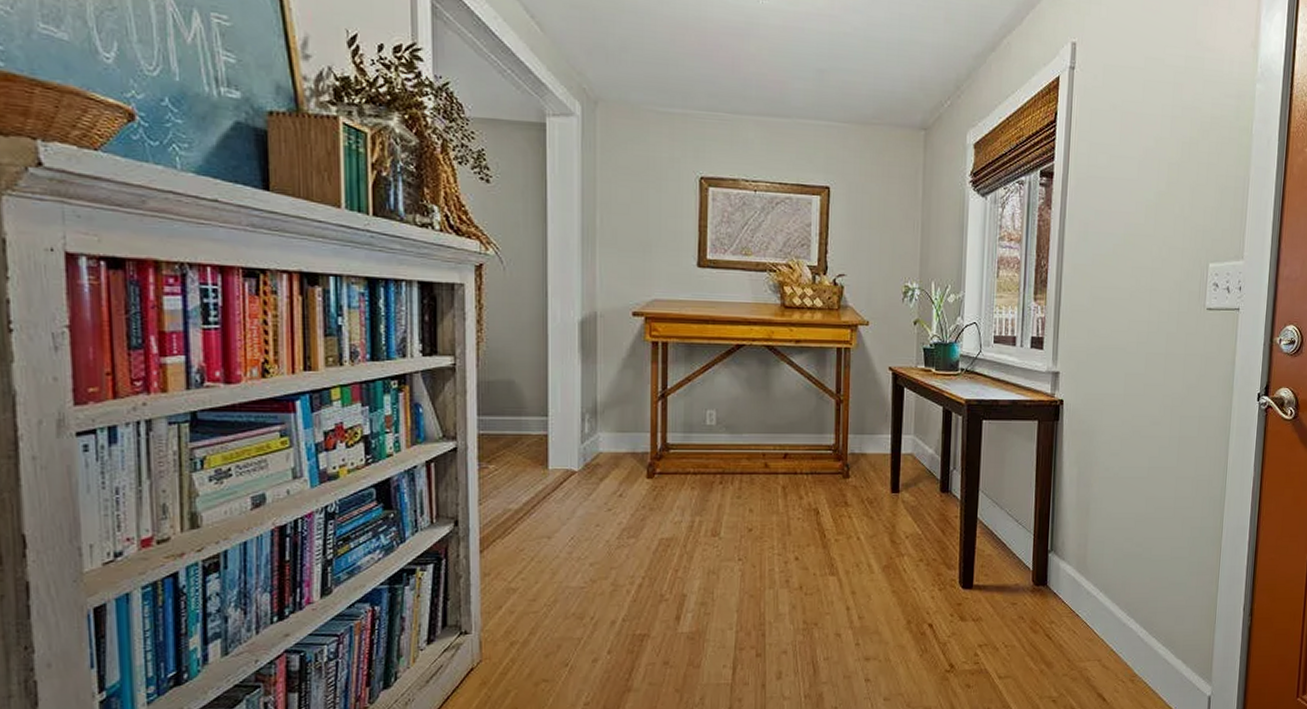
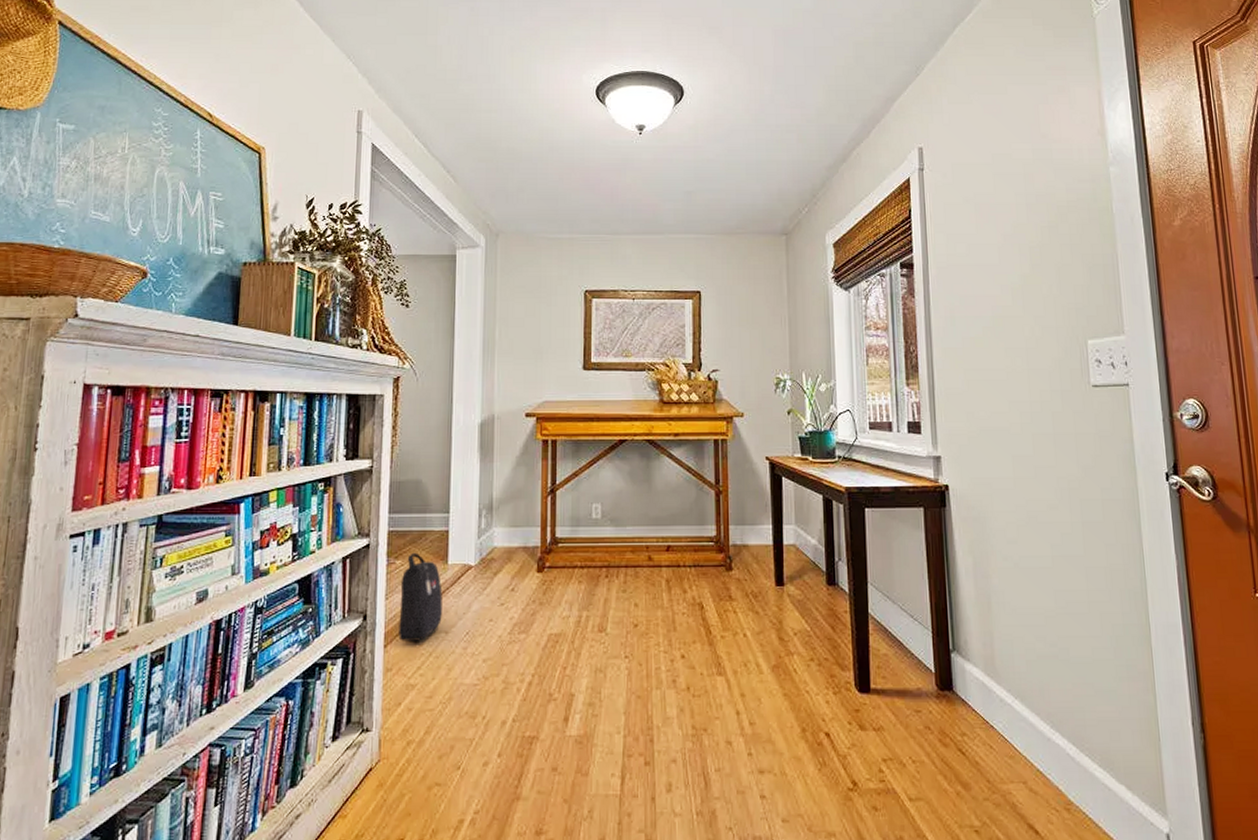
backpack: none [495,457,545,547] -> present [398,552,443,641]

